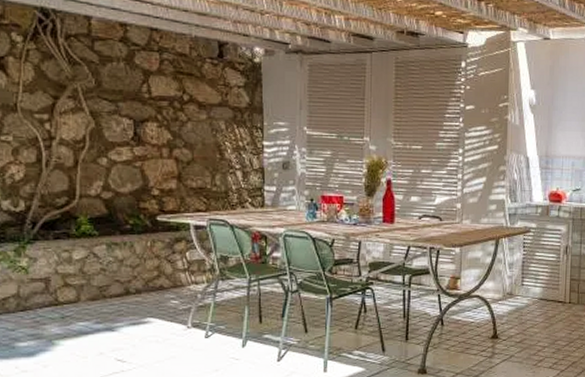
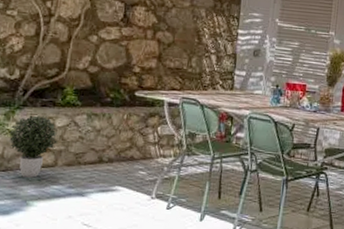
potted plant: none [22,249,79,316] -> present [9,115,59,178]

